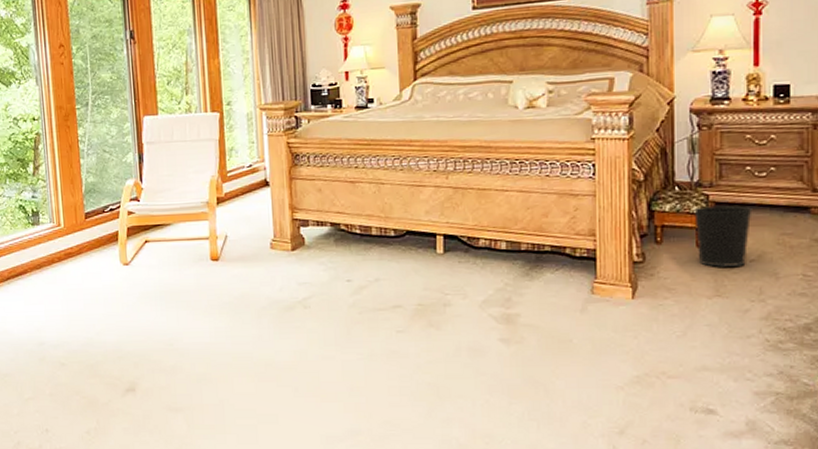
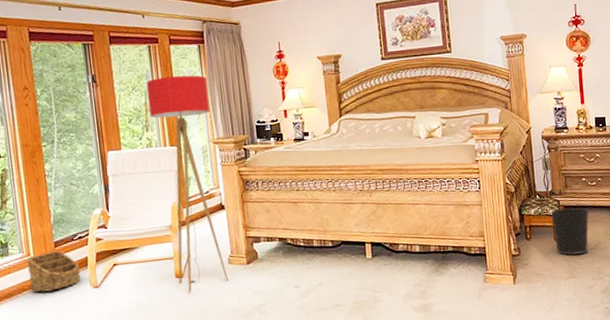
basket: none [56,222,110,266] -> present [26,250,81,292]
floor lamp: none [188,30,270,277] -> present [146,75,229,292]

